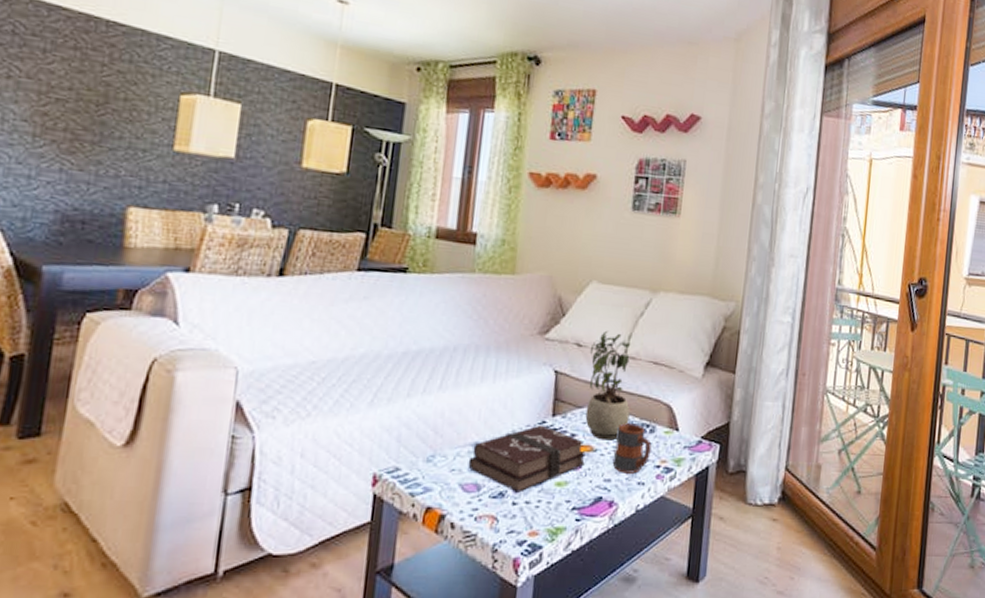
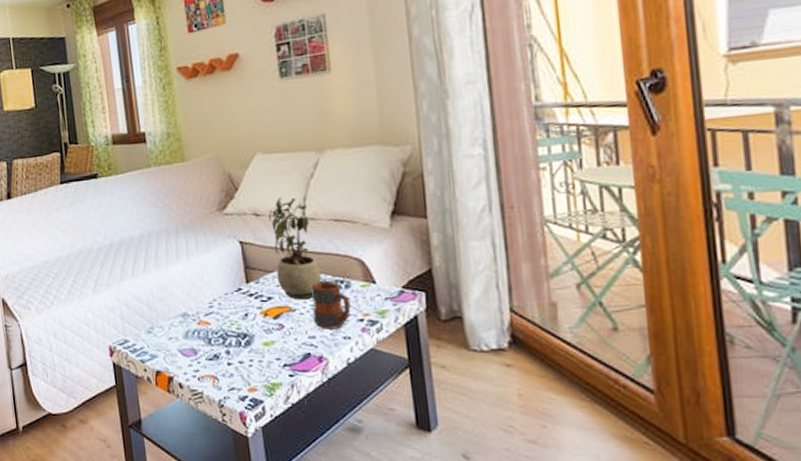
hardback book: present [468,424,586,493] -> none [181,292,287,354]

